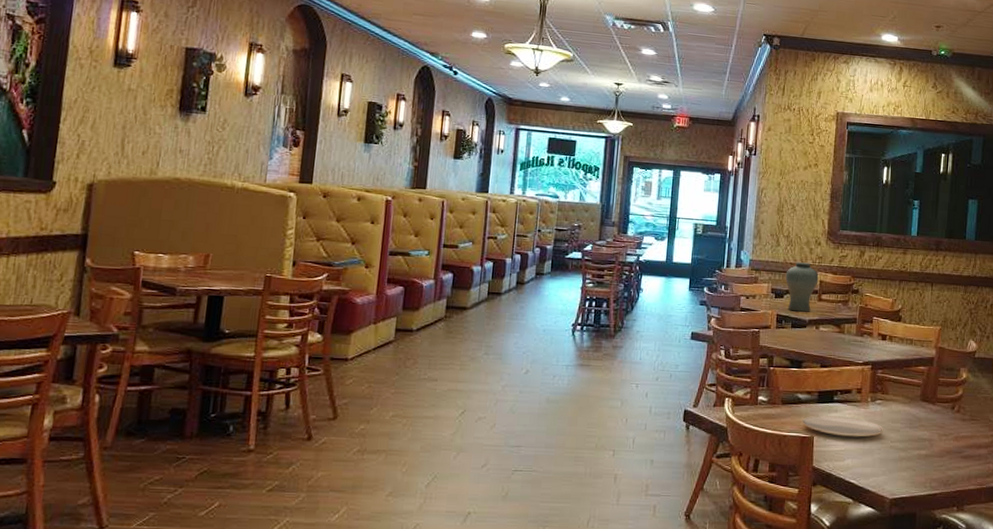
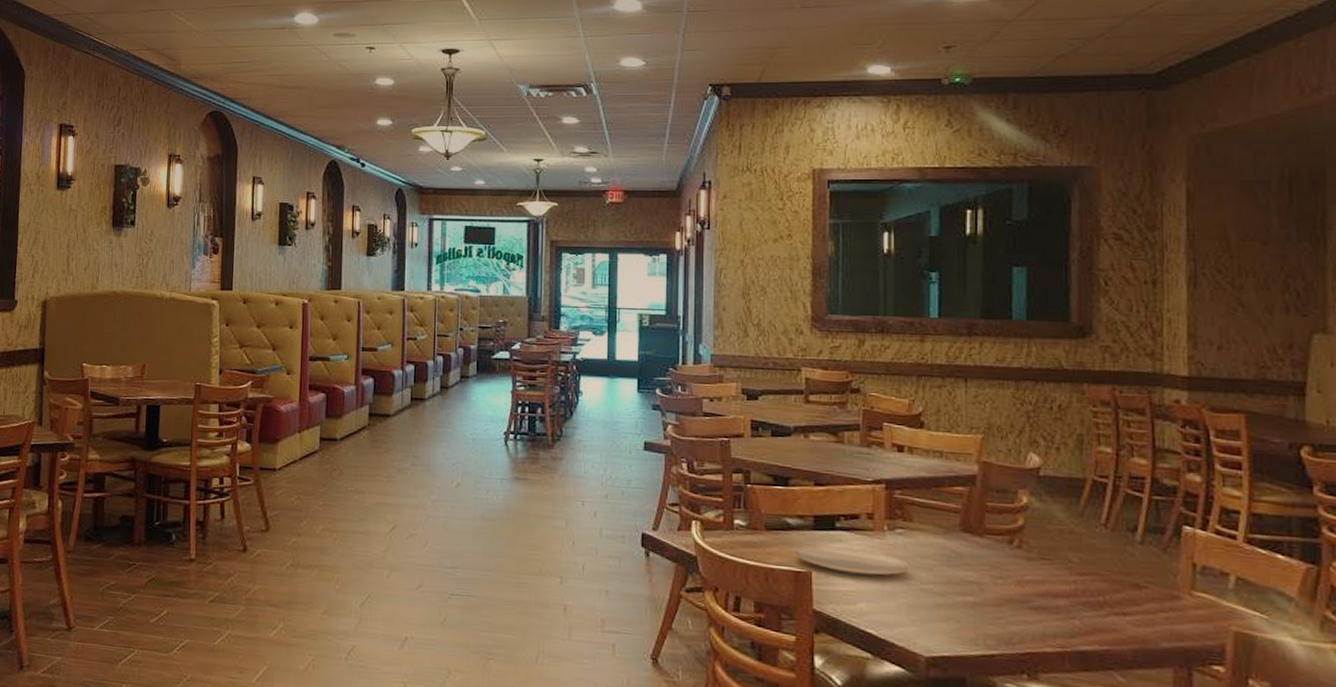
vase: present [785,262,819,312] -> none [759,355,803,417]

